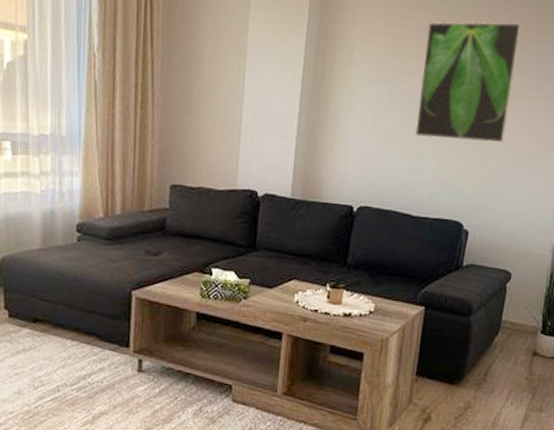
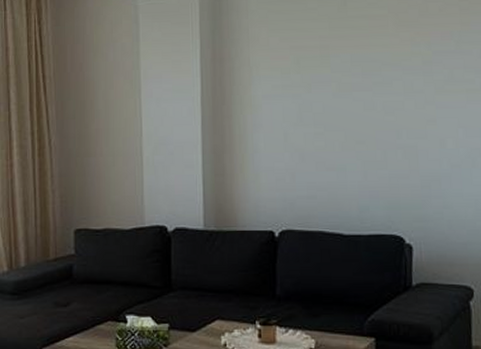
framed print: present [415,21,522,143] -> none [327,17,436,149]

